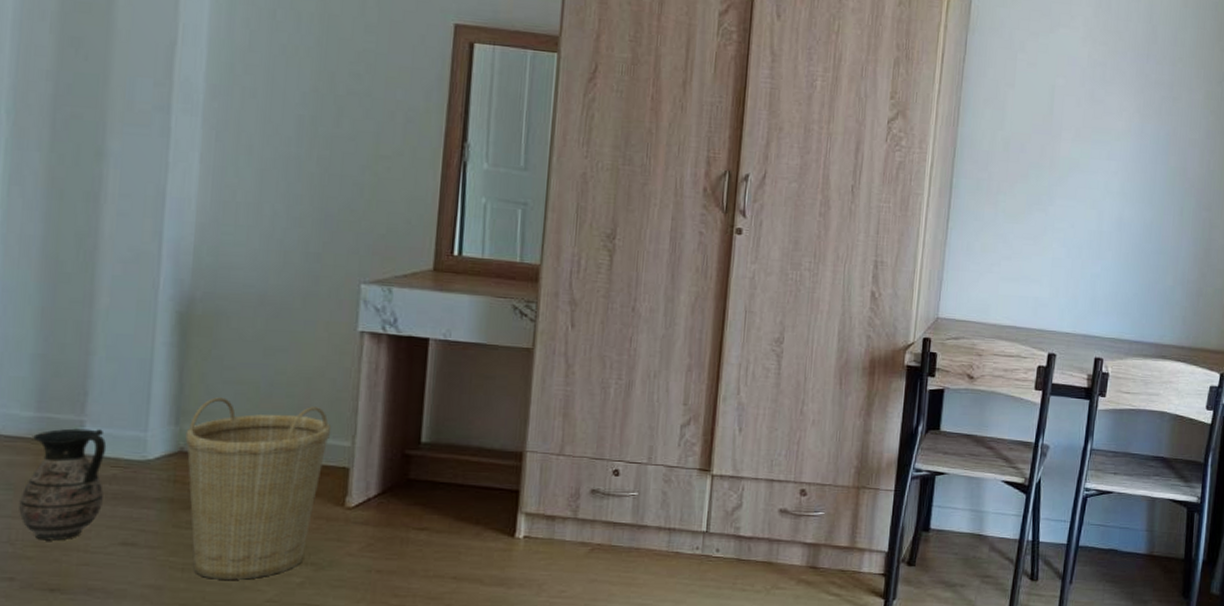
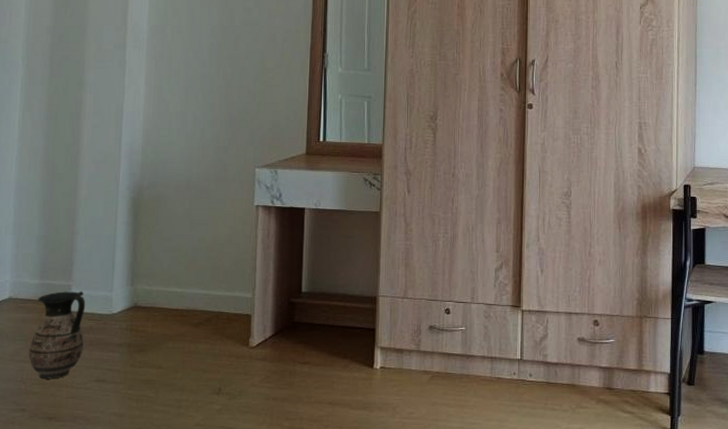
basket: present [185,397,332,580] -> none [138,263,238,408]

